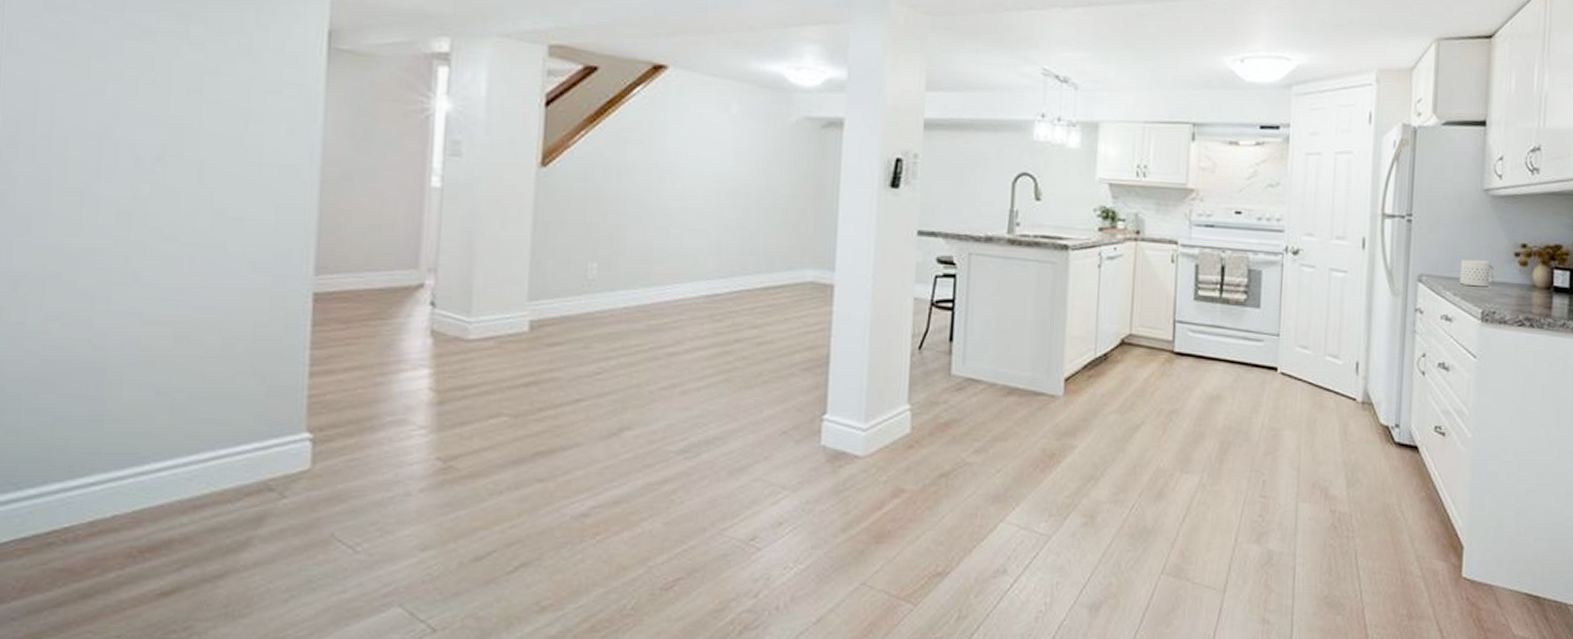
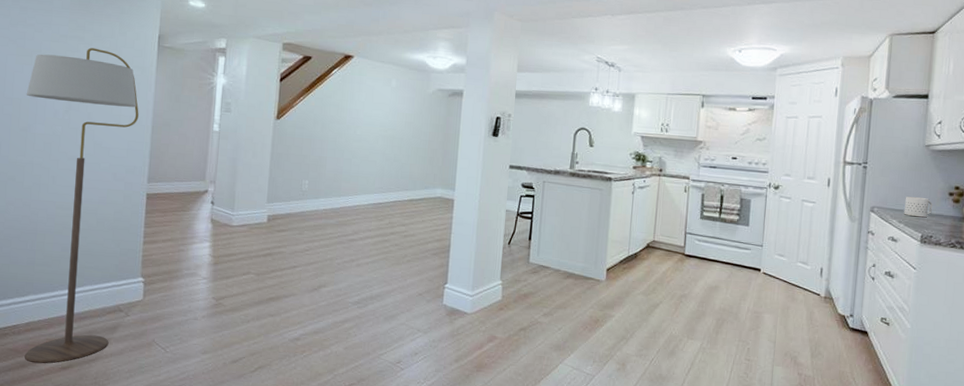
floor lamp: none [78,50,296,588] -> present [24,47,139,363]

